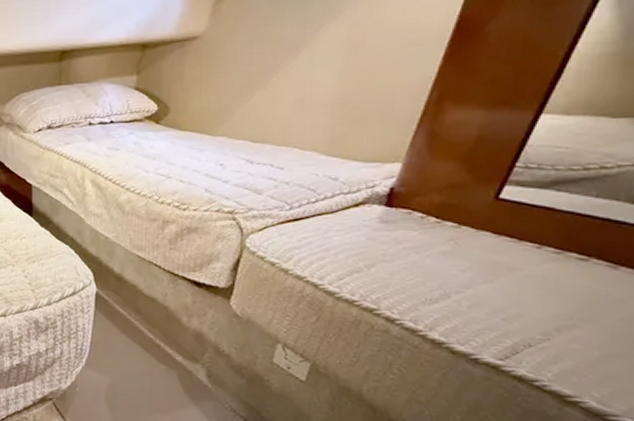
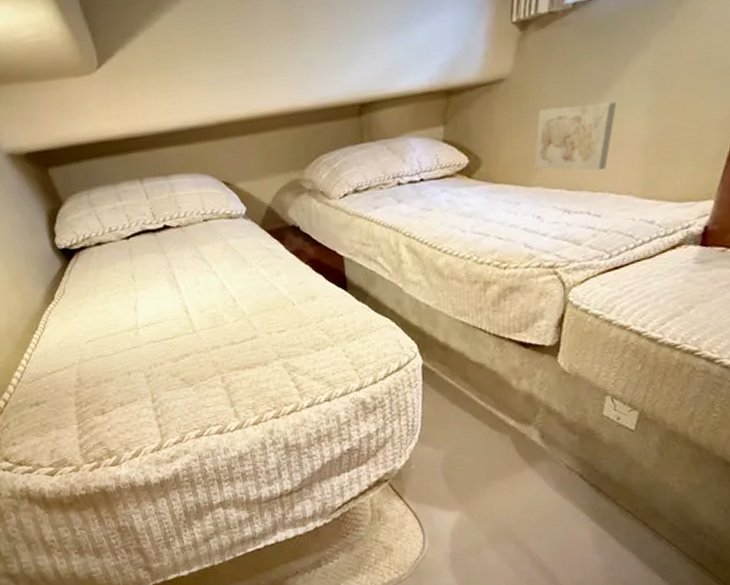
wall art: none [220,64,306,125] -> present [533,102,616,171]

